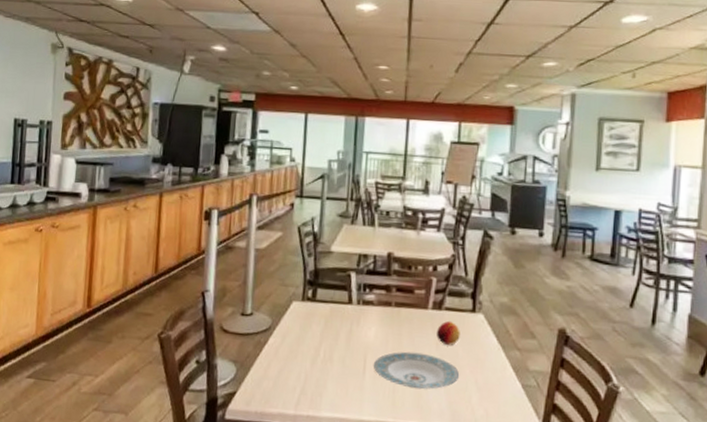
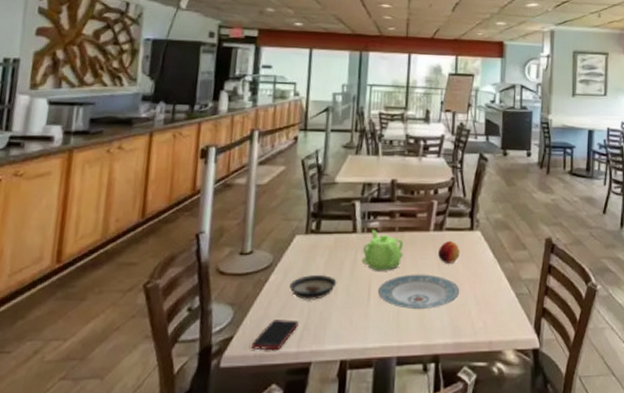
cell phone: none [252,381,296,411] -> present [250,319,299,351]
saucer: none [287,341,333,367] -> present [289,275,337,301]
teapot: none [357,302,400,346] -> present [361,229,404,271]

